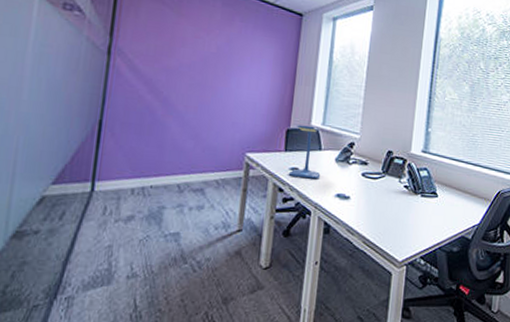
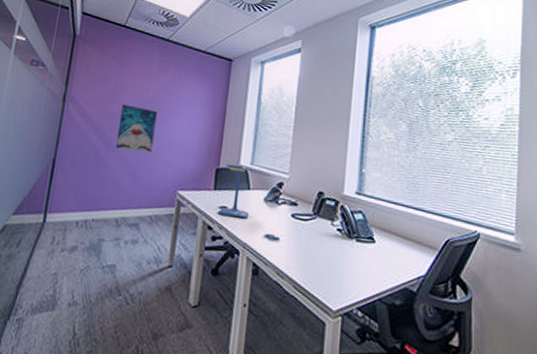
wall art: none [174,59,222,113] -> present [115,104,158,153]

